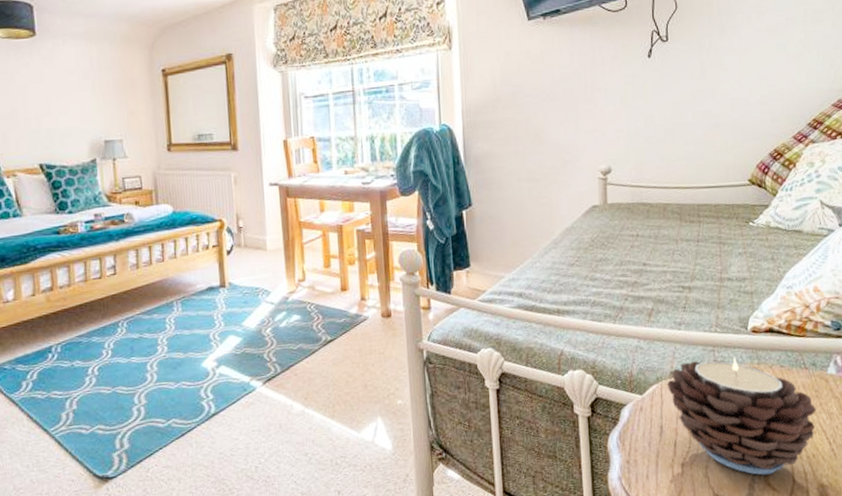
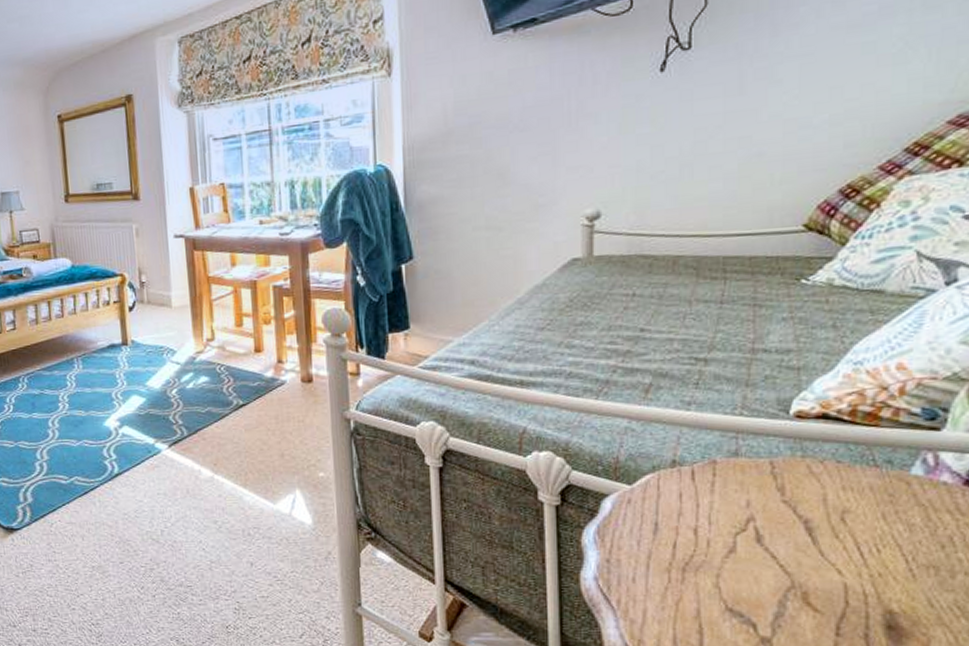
candle: present [666,357,816,475] -> none [666,447,889,592]

